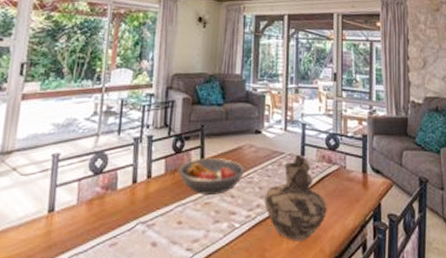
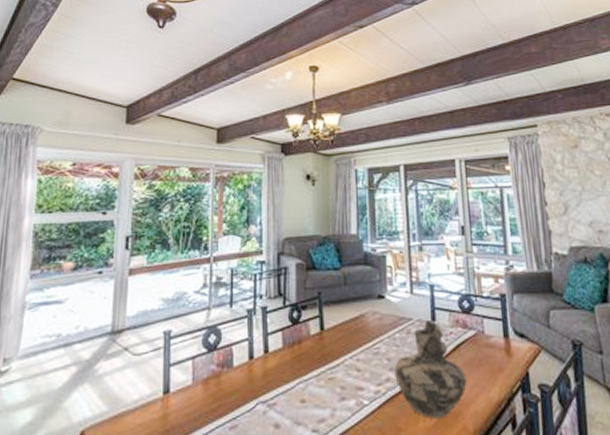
fruit bowl: present [177,157,246,195] -> none [296,327,371,369]

